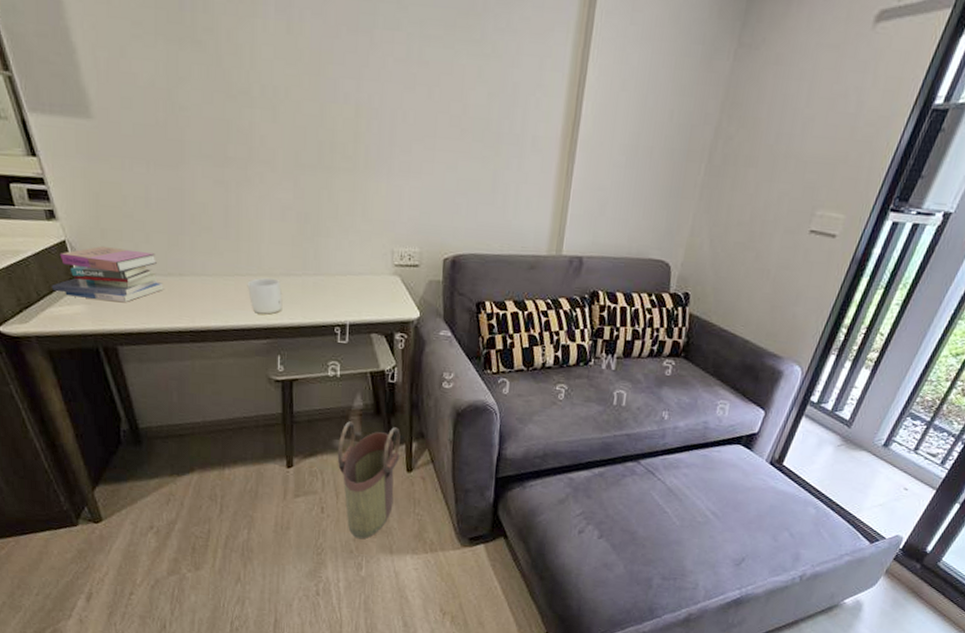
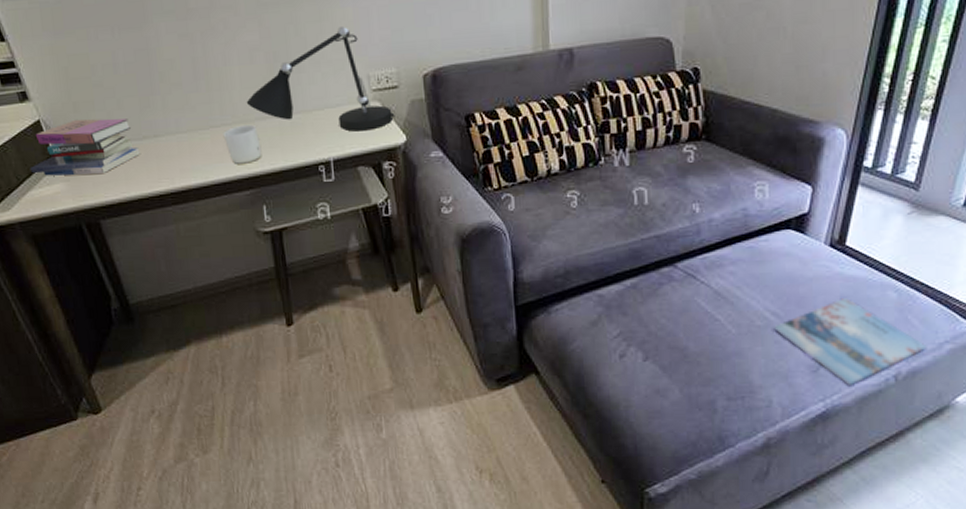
desk lamp: none [273,199,413,302] -> present [246,25,395,132]
shopping bag: present [337,421,401,539] -> none [338,265,407,396]
magazine: none [711,508,831,580] -> present [774,298,927,387]

